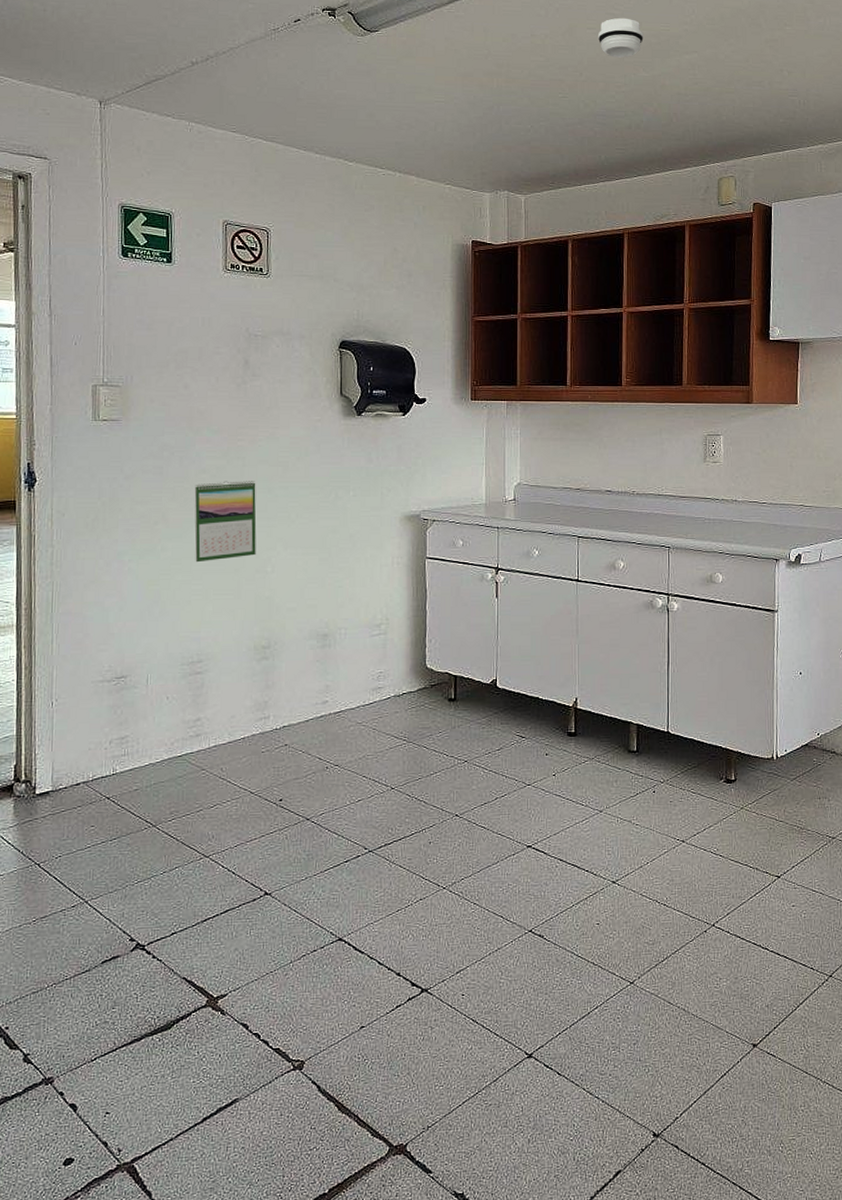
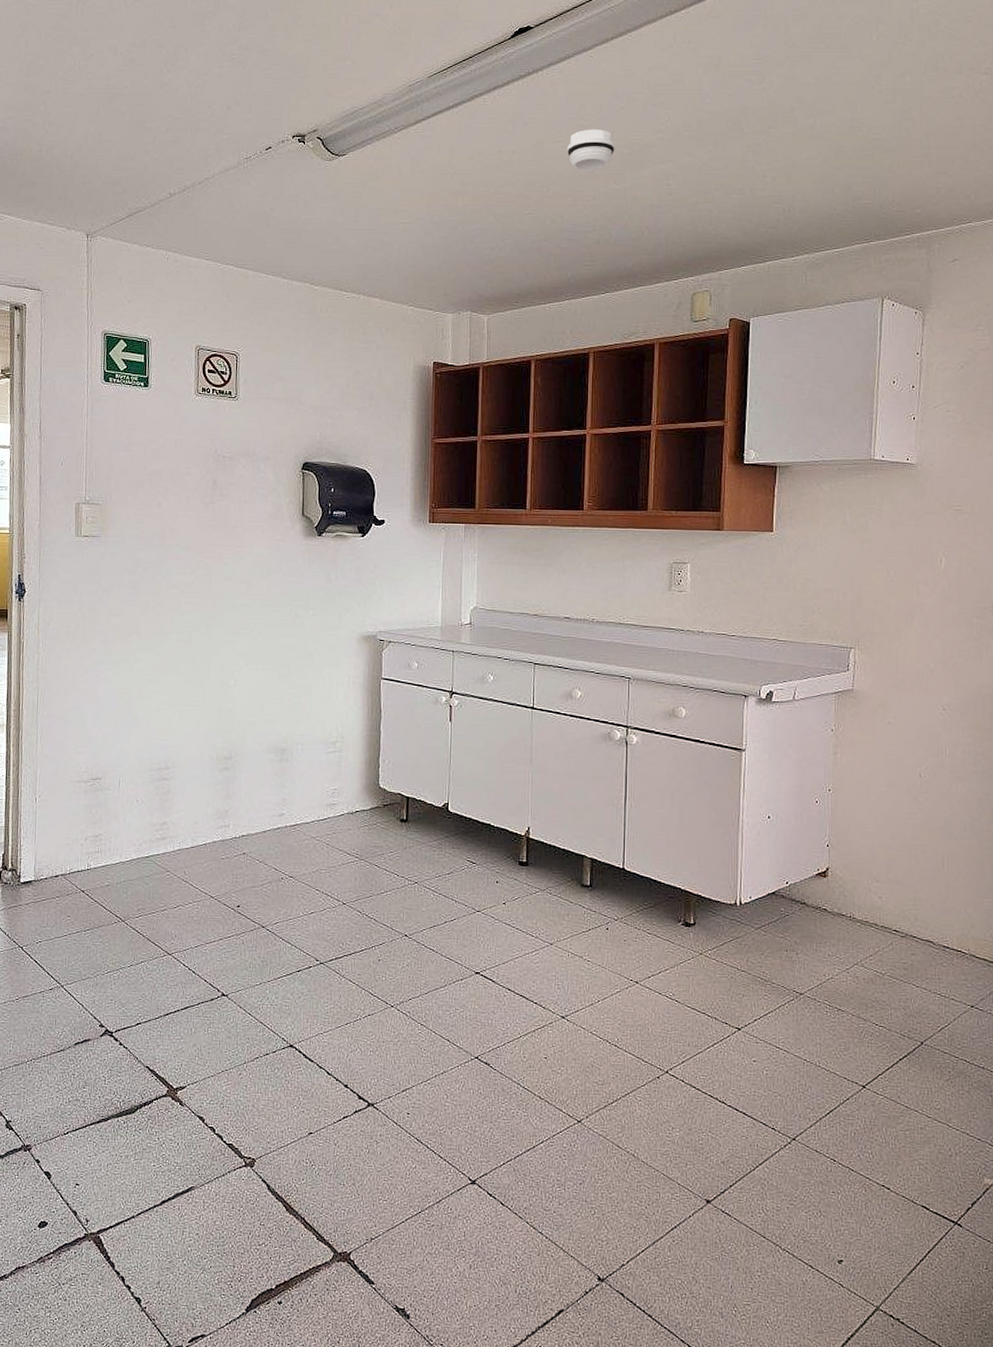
calendar: present [194,481,257,563] -> none [164,596,222,674]

